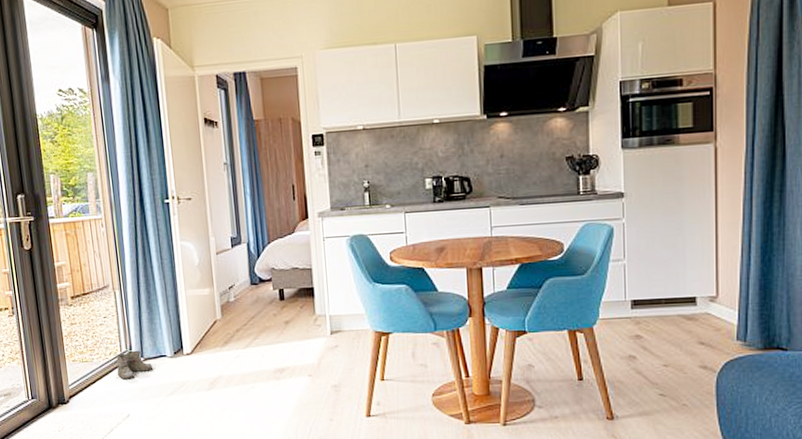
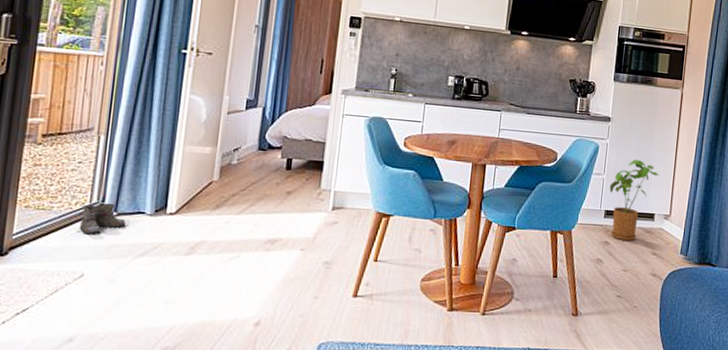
house plant: none [633,237,697,333] -> present [609,160,659,242]

